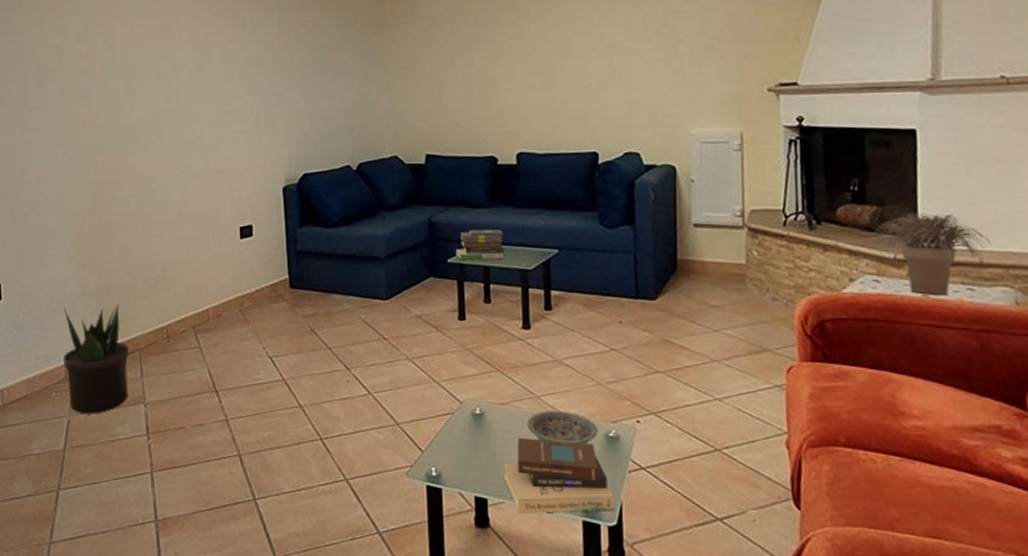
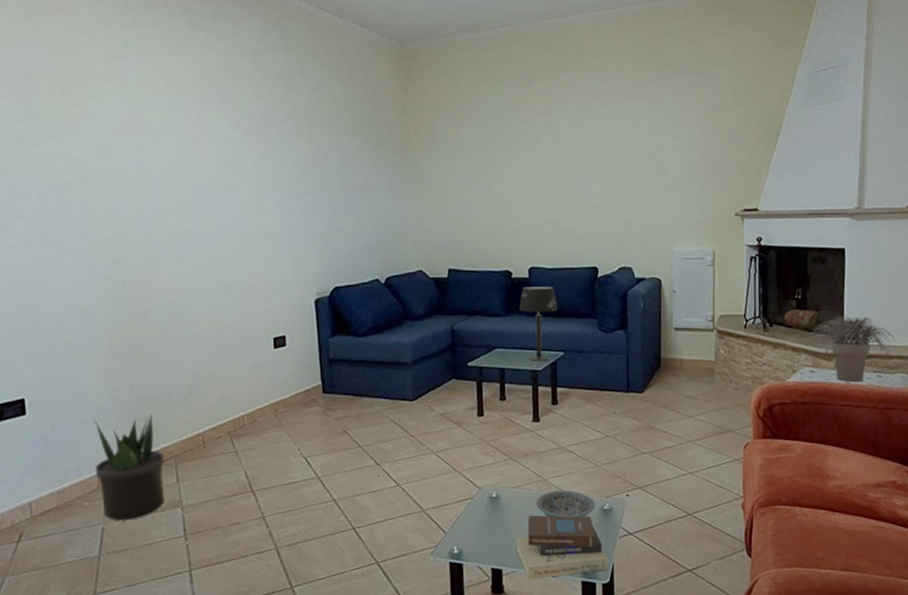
books: present [455,229,504,260] -> none [474,335,517,363]
table lamp: none [505,174,551,259] -> present [518,286,558,361]

